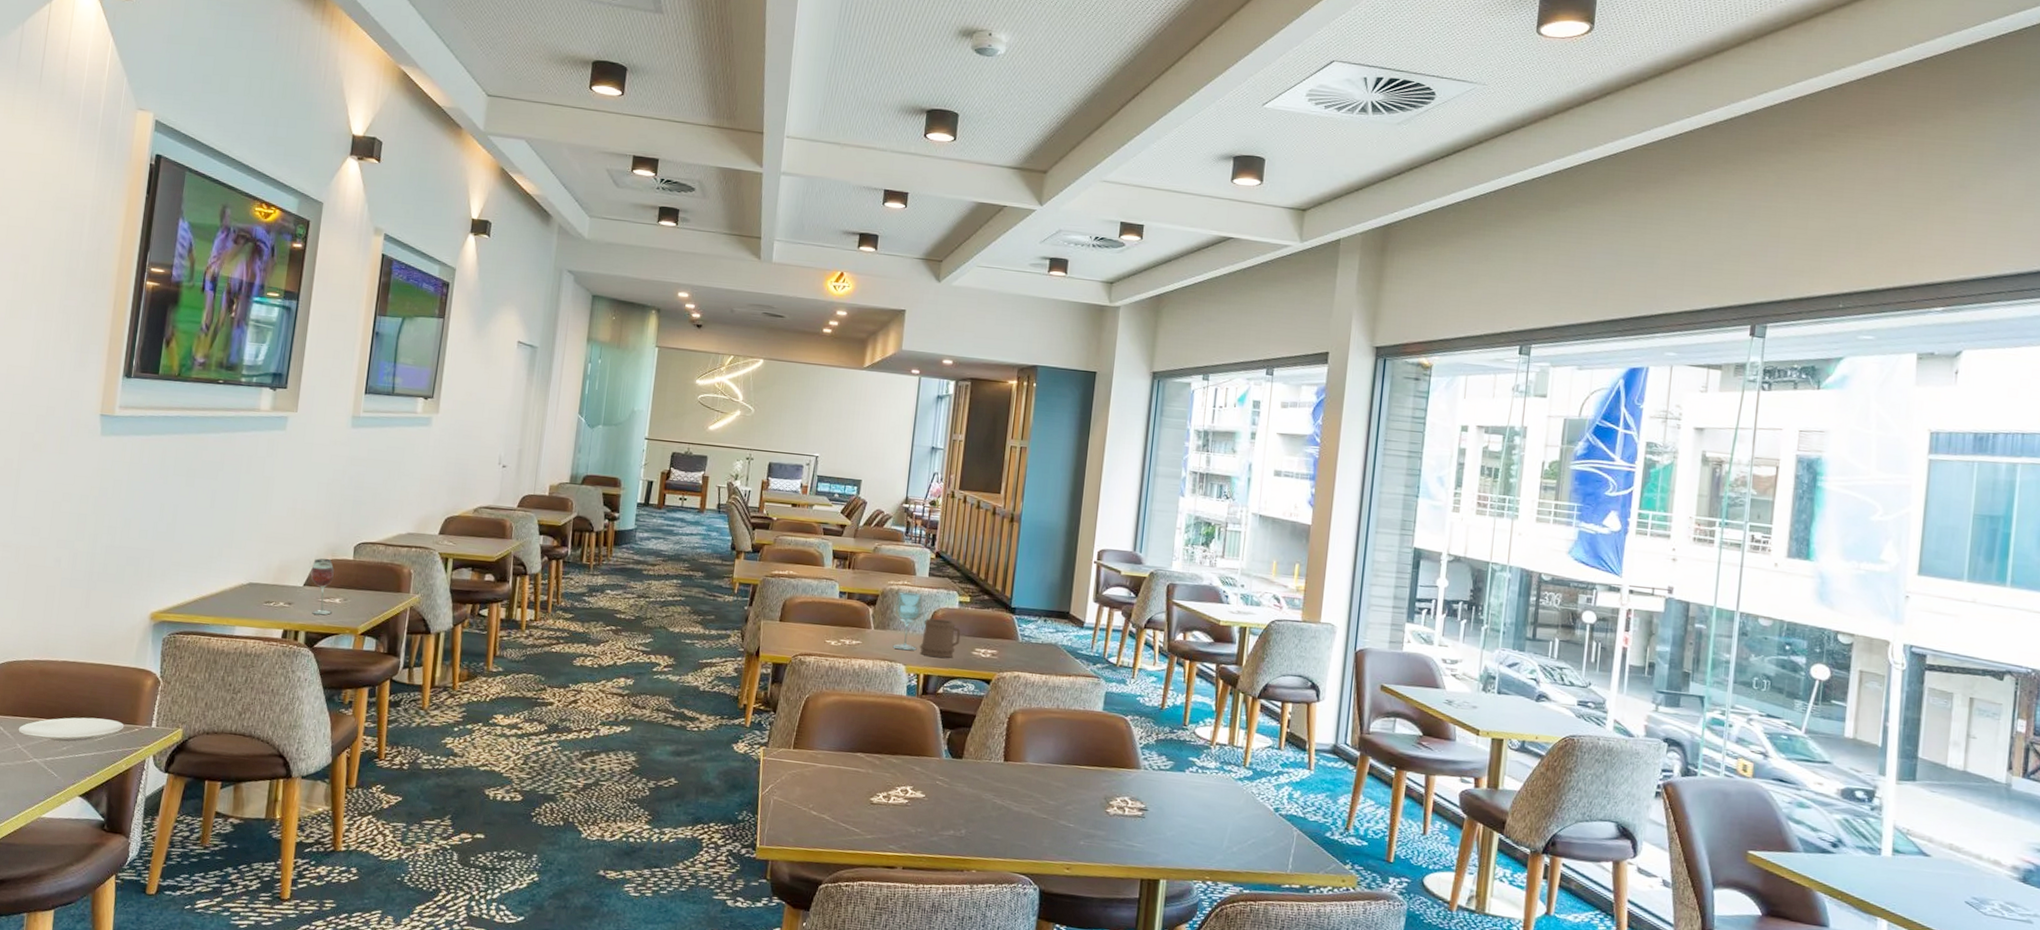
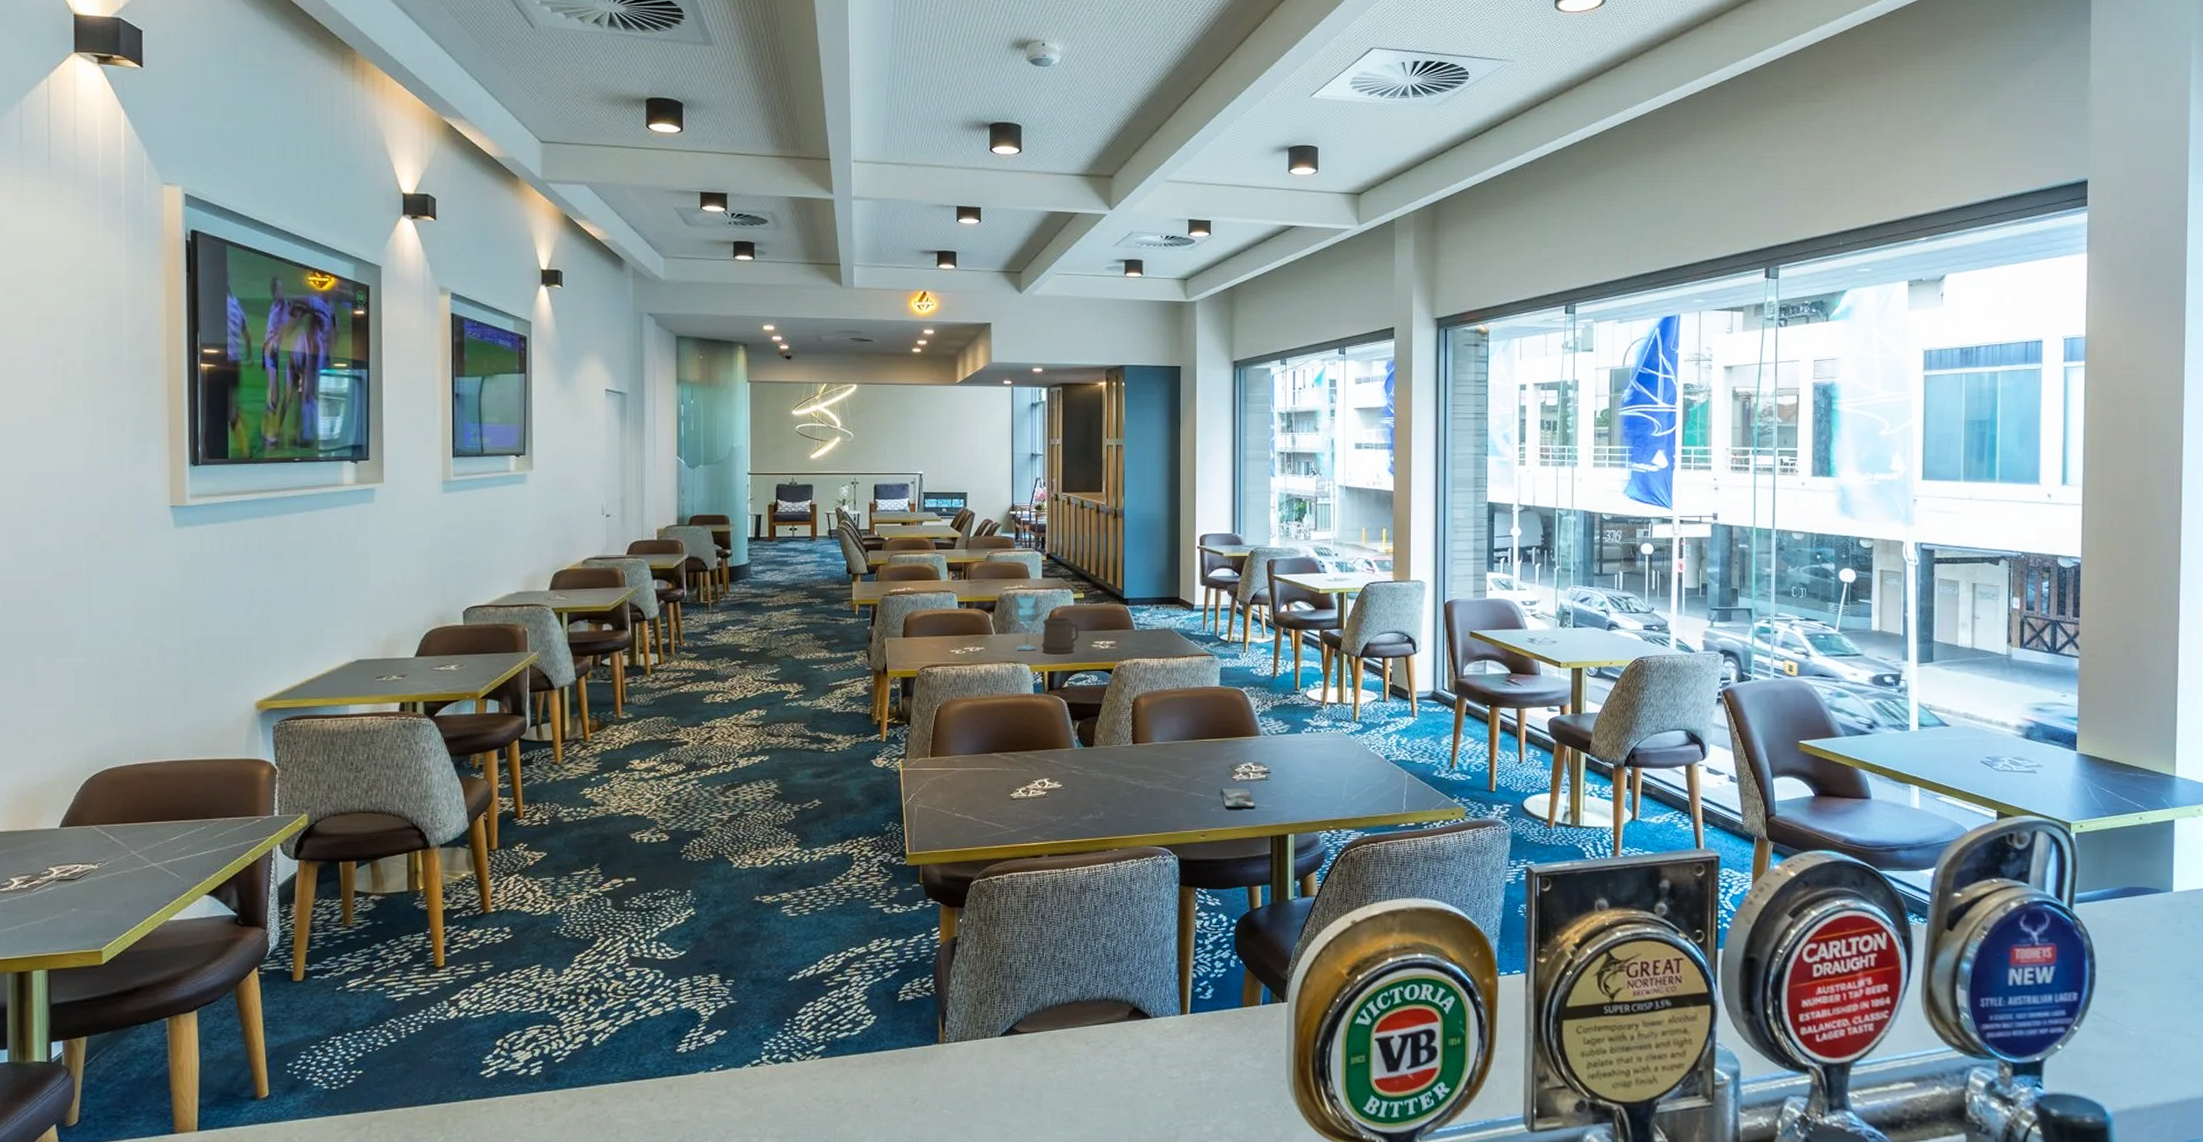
plate: present [18,717,125,742] -> none [130,814,245,842]
wineglass: present [310,558,335,615] -> none [421,626,448,684]
smartphone: none [1091,821,1129,848] -> present [1220,788,1256,810]

